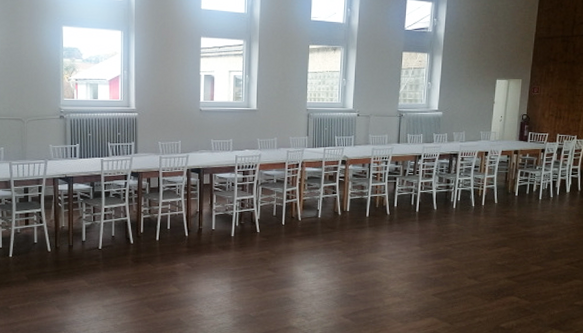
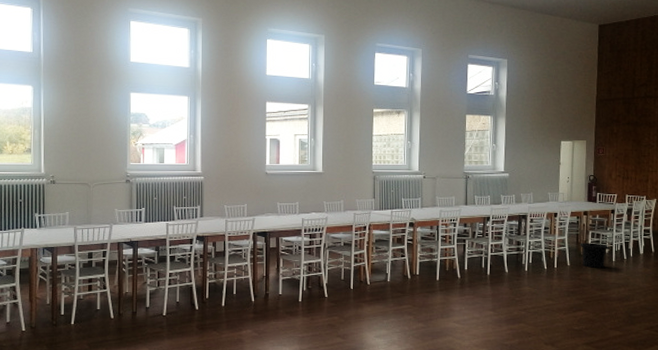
trash can: none [508,181,538,206] -> present [580,243,610,268]

